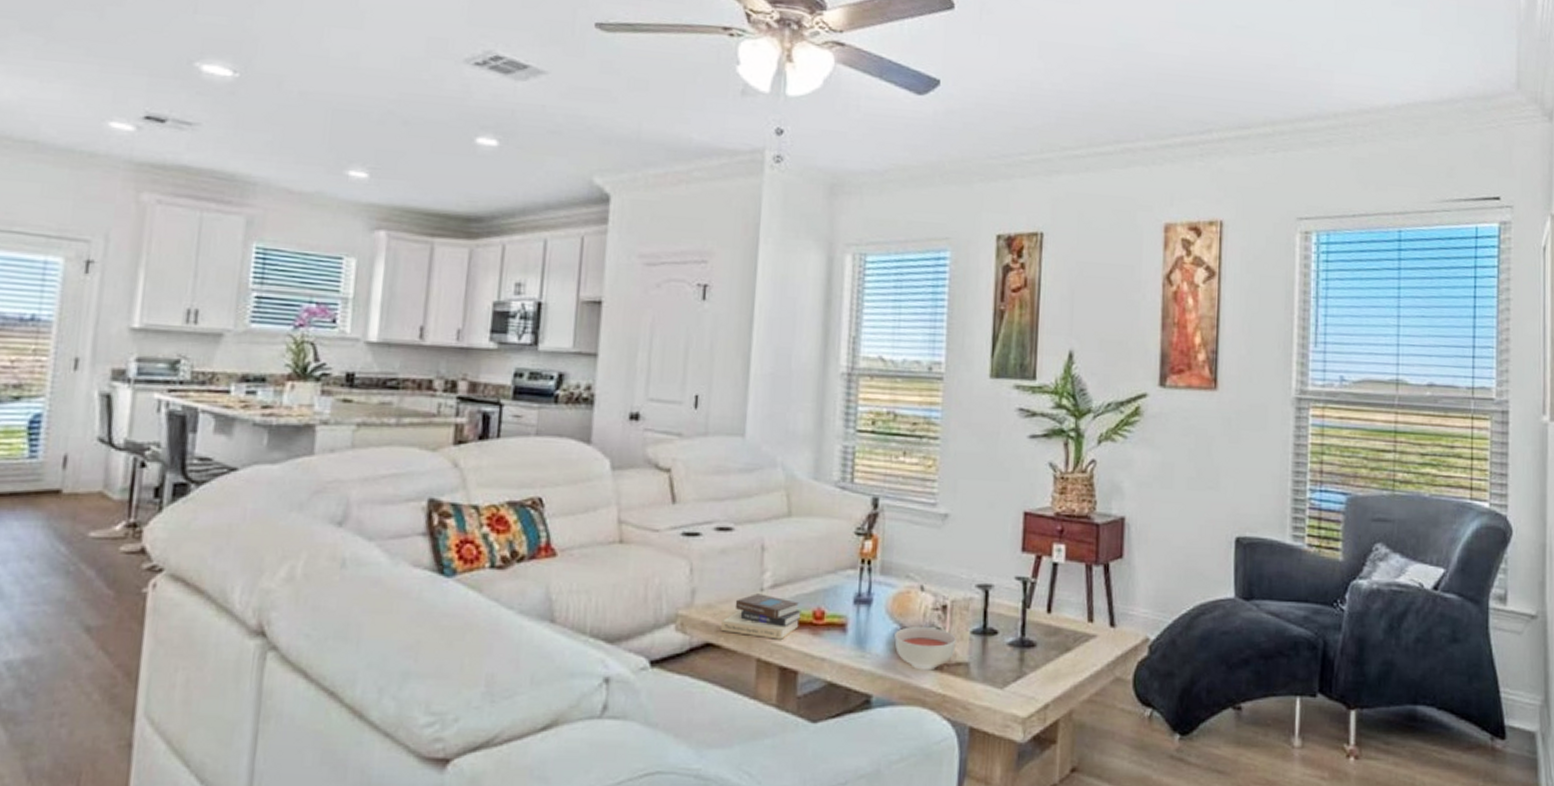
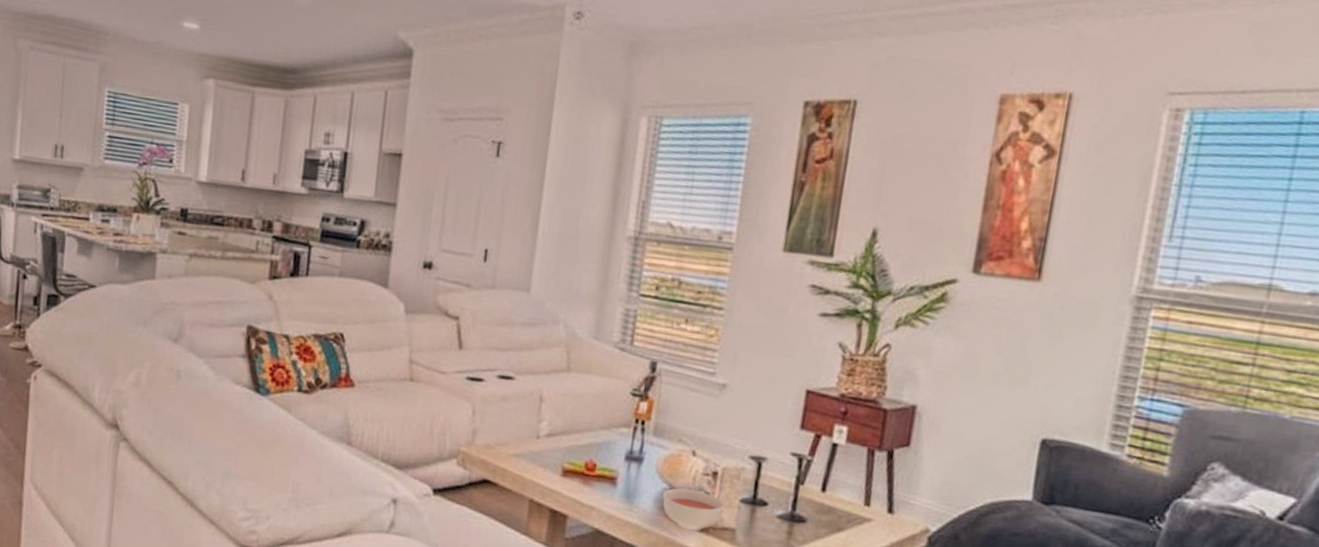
books: present [721,593,801,640] -> none [498,440,574,485]

